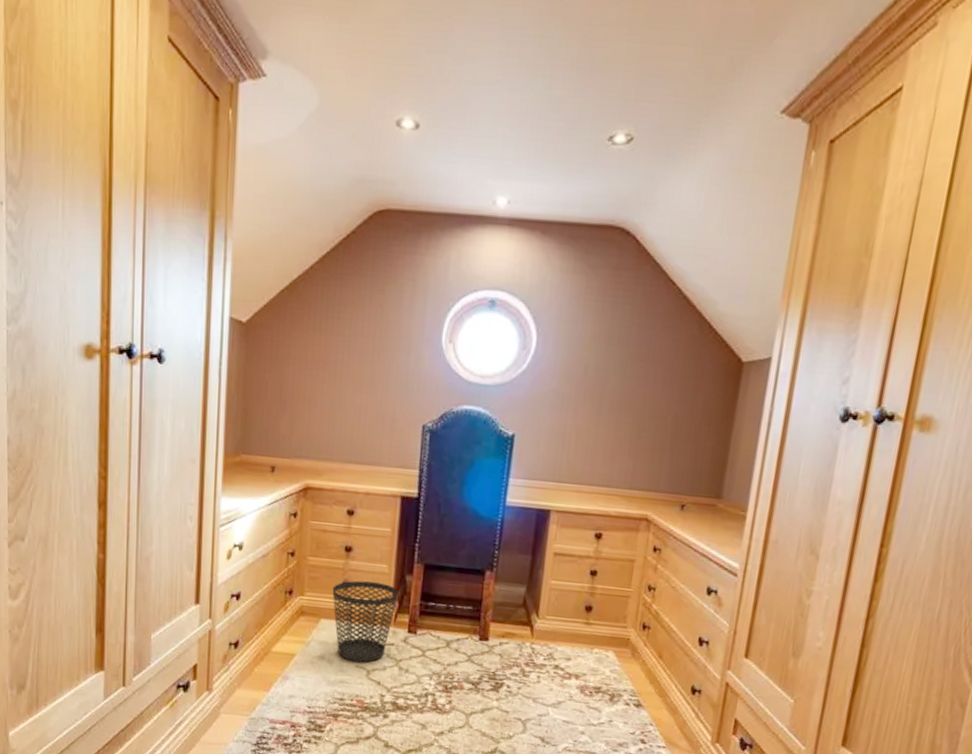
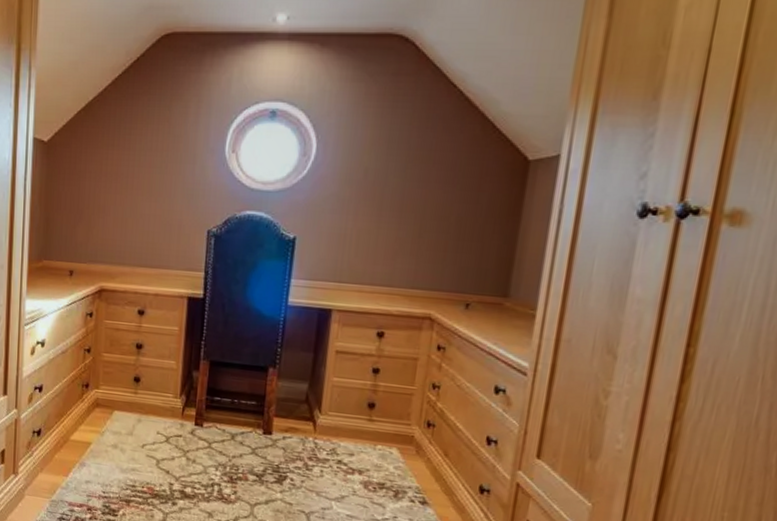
wastebasket: present [332,580,400,663] -> none [124,375,187,453]

